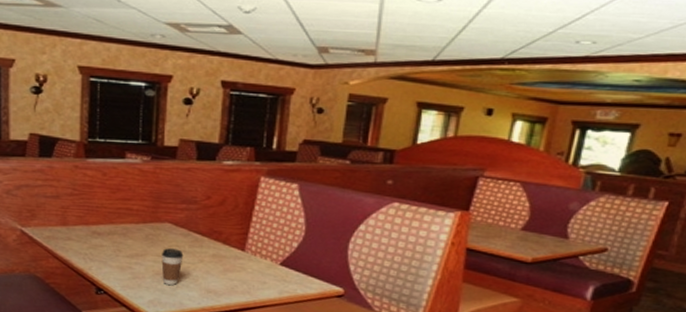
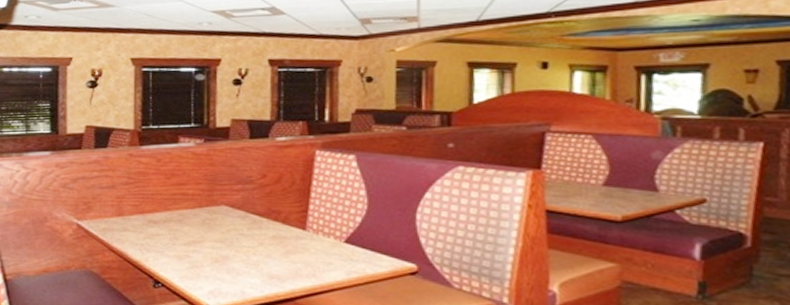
coffee cup: present [161,248,184,286] -> none [220,233,242,274]

